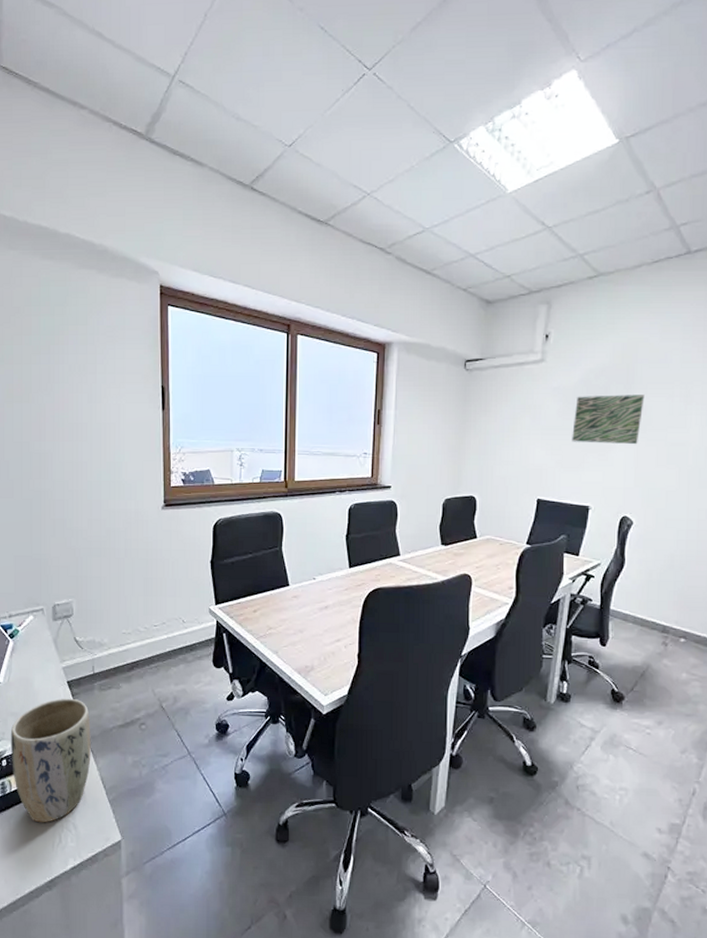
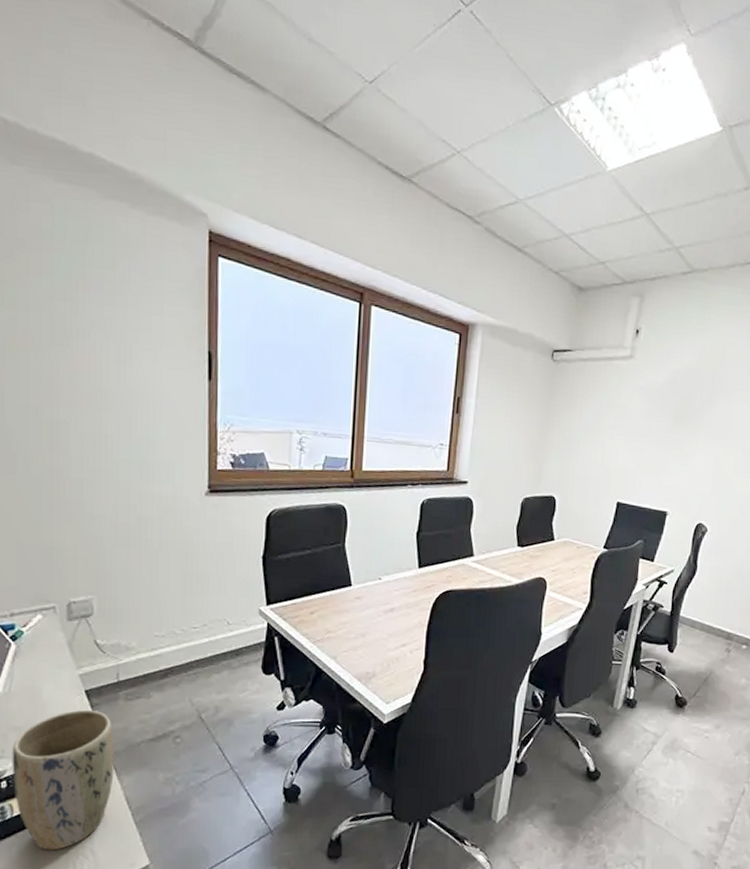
wall art: present [572,395,645,445] -> none [655,397,728,451]

